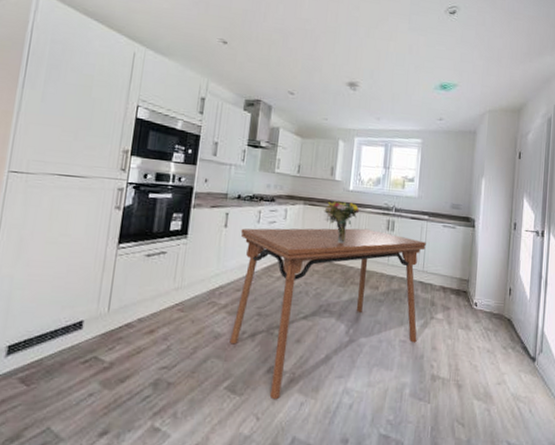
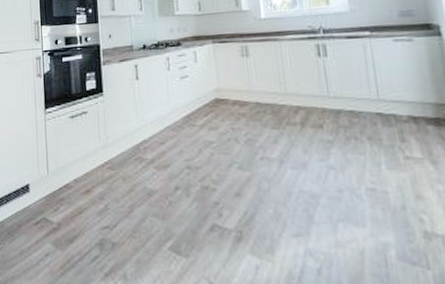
dining table: present [229,228,426,400] -> none [152,58,391,262]
bouquet: present [324,200,359,244] -> none [236,32,277,80]

